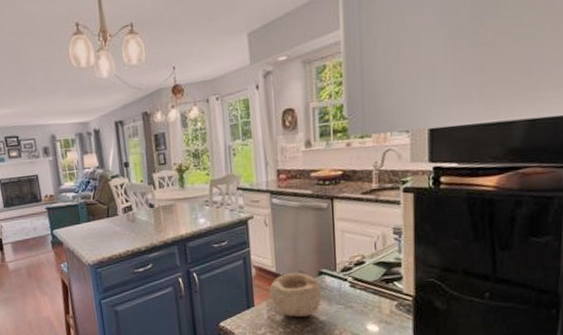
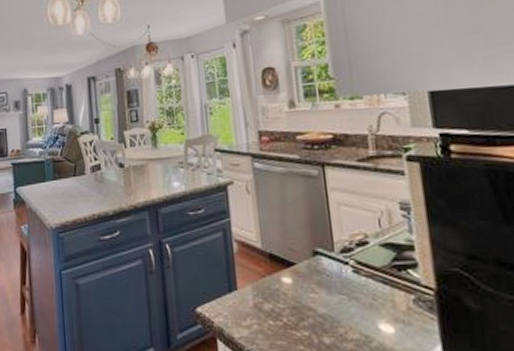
bowl: present [269,272,321,317] -> none [254,250,319,307]

